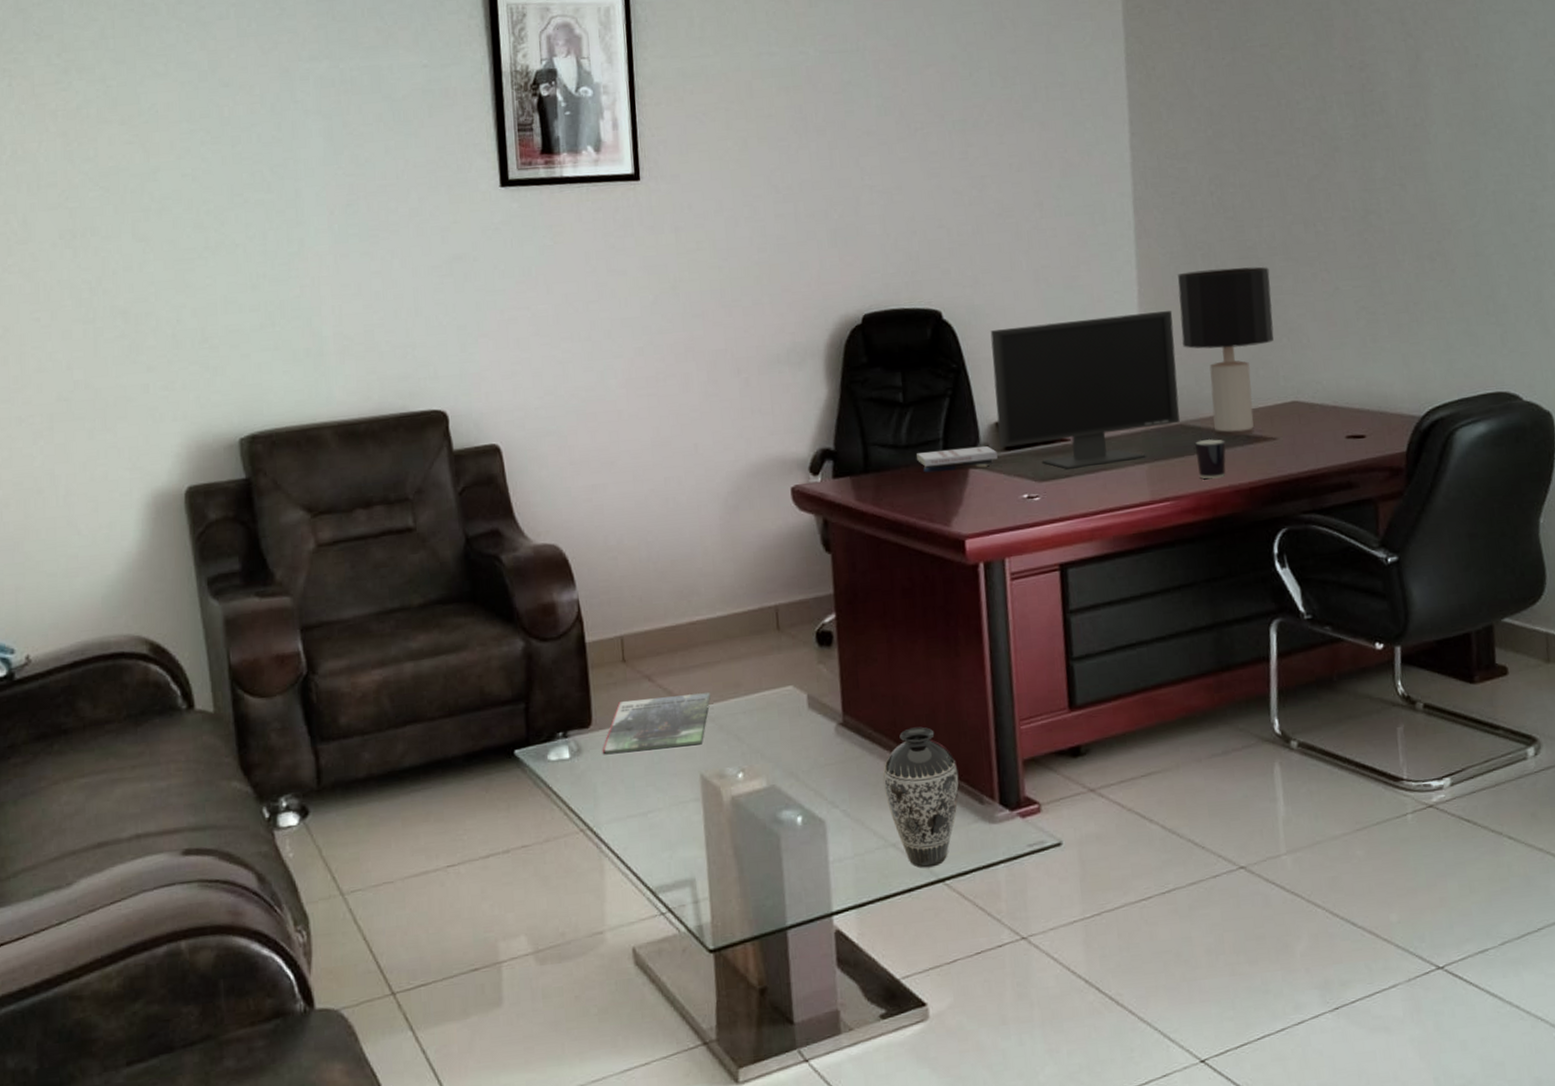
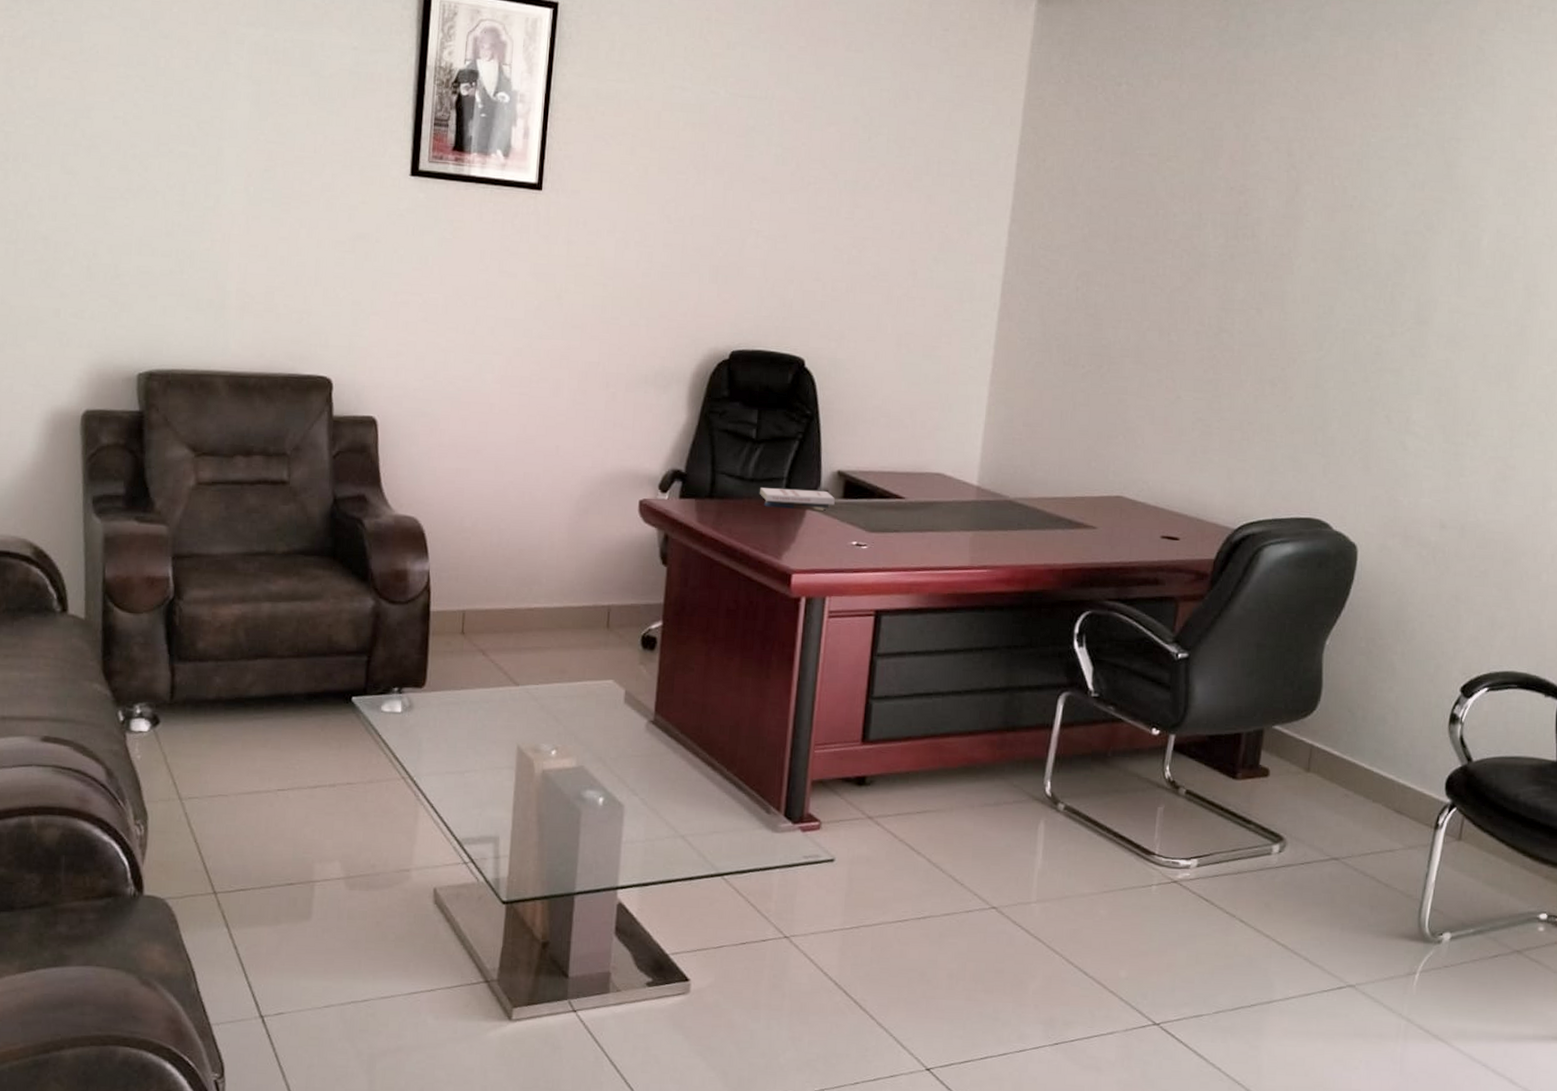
magazine: present [602,693,711,754] -> none [431,668,537,719]
decorative vase: present [882,726,959,869] -> none [681,735,752,862]
computer monitor: present [990,310,1180,469] -> none [837,385,1021,526]
desk lamp: present [1178,266,1274,437] -> none [1024,359,1118,521]
mug: present [1194,438,1226,480] -> none [1018,517,1048,556]

